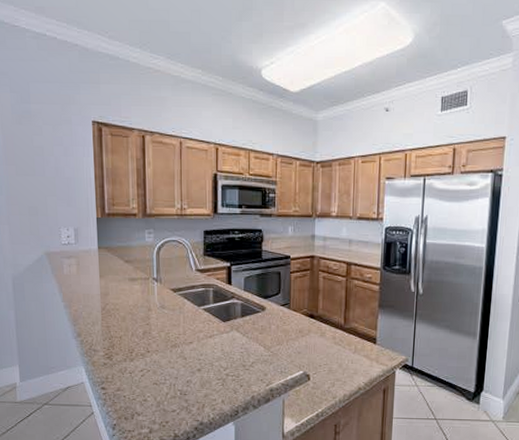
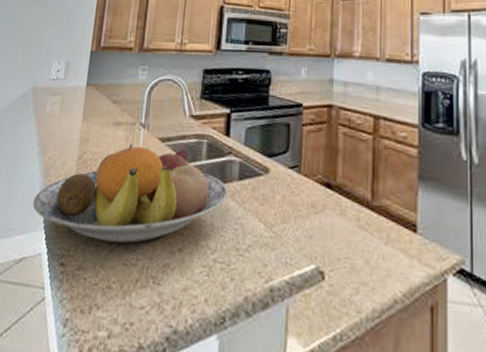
fruit bowl: none [68,295,233,370] -> present [32,144,228,244]

